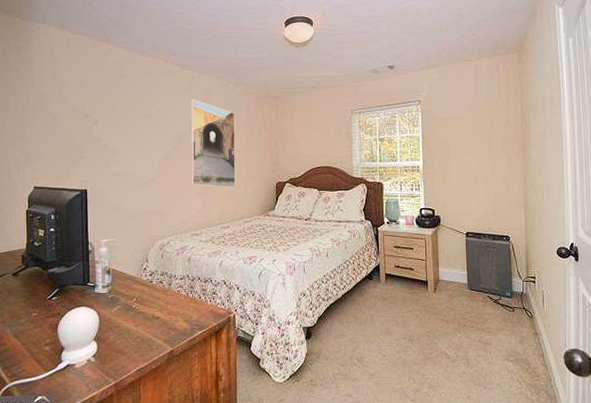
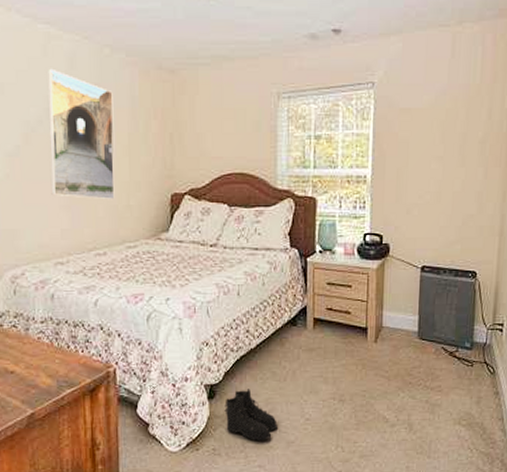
boots: none [319,330,361,374] -> present [224,389,277,442]

